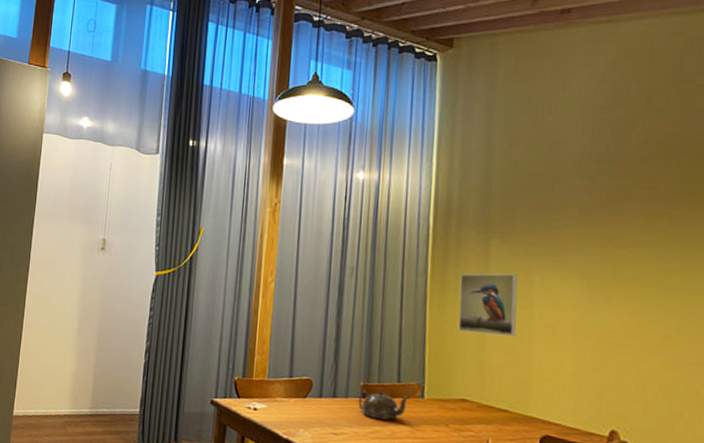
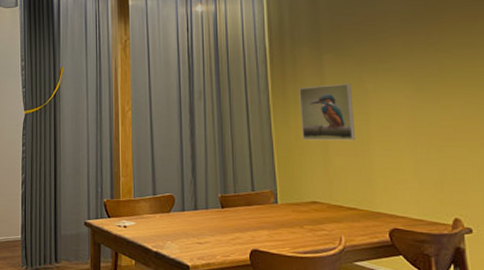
teapot: present [358,389,409,421] -> none [218,200,264,227]

